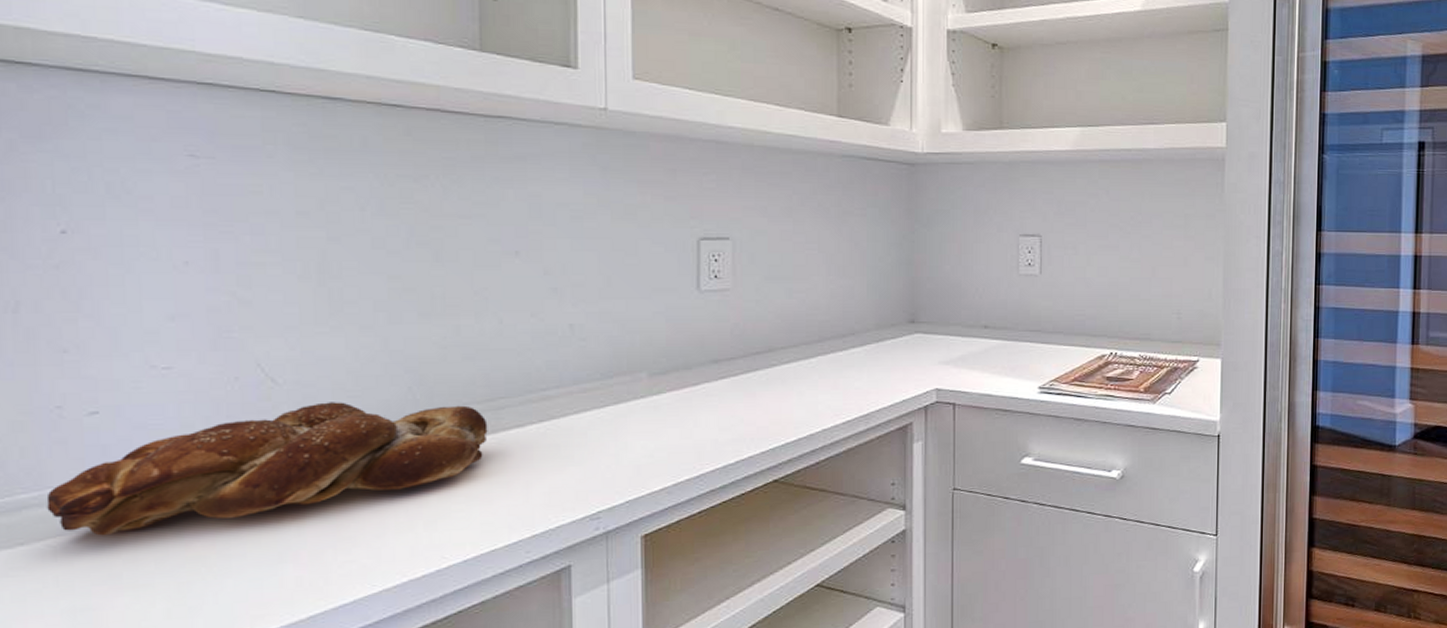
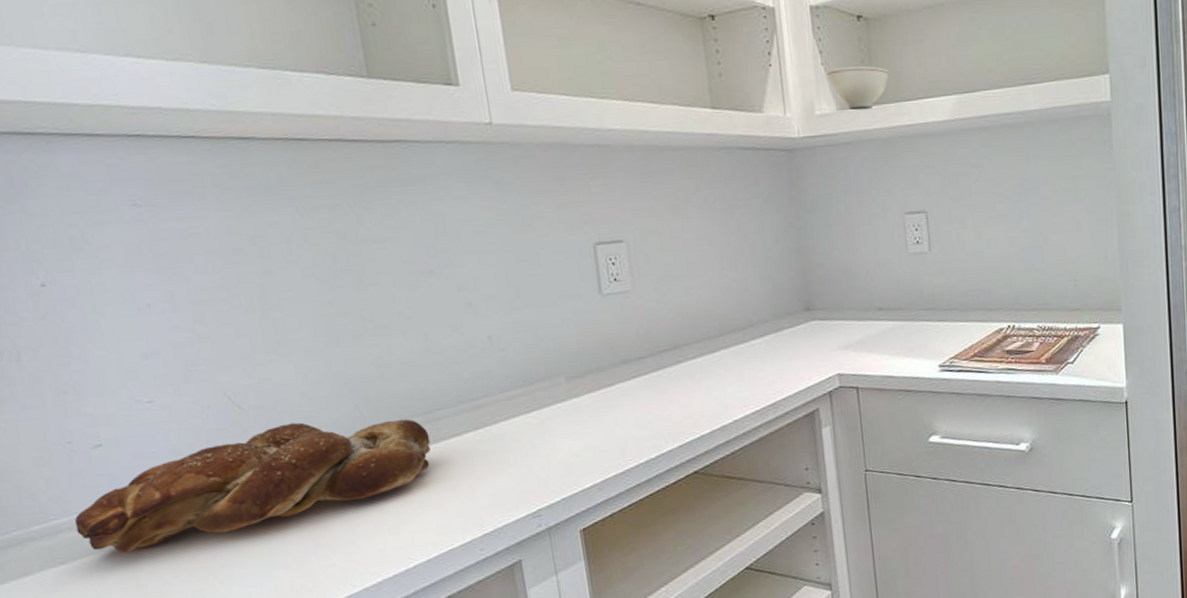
bowl: none [955,90,1018,133] -> present [825,66,889,111]

